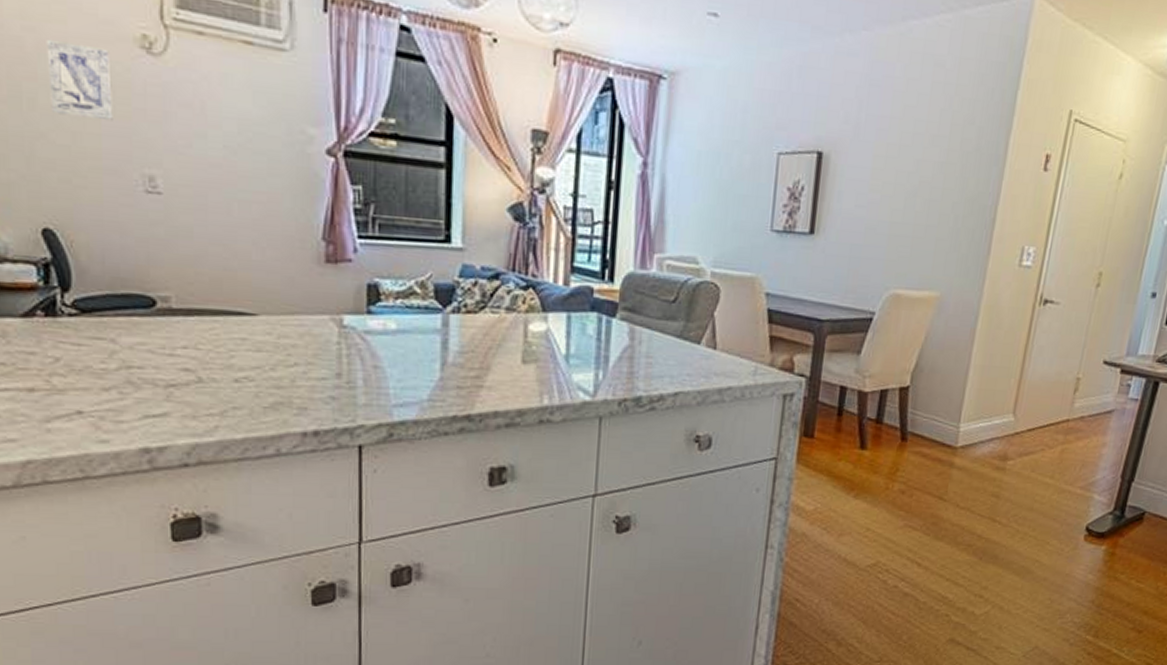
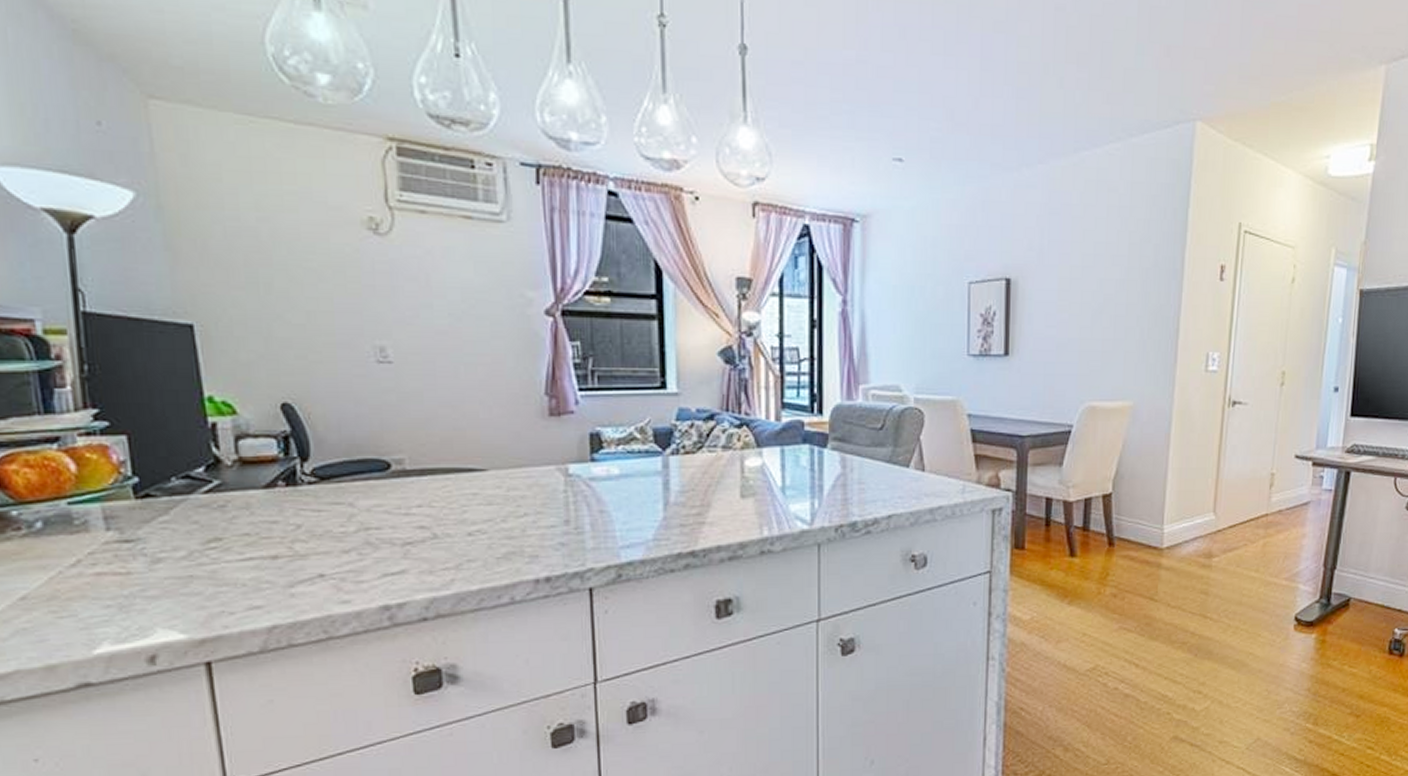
wall art: present [46,39,113,122] -> none [280,227,344,299]

